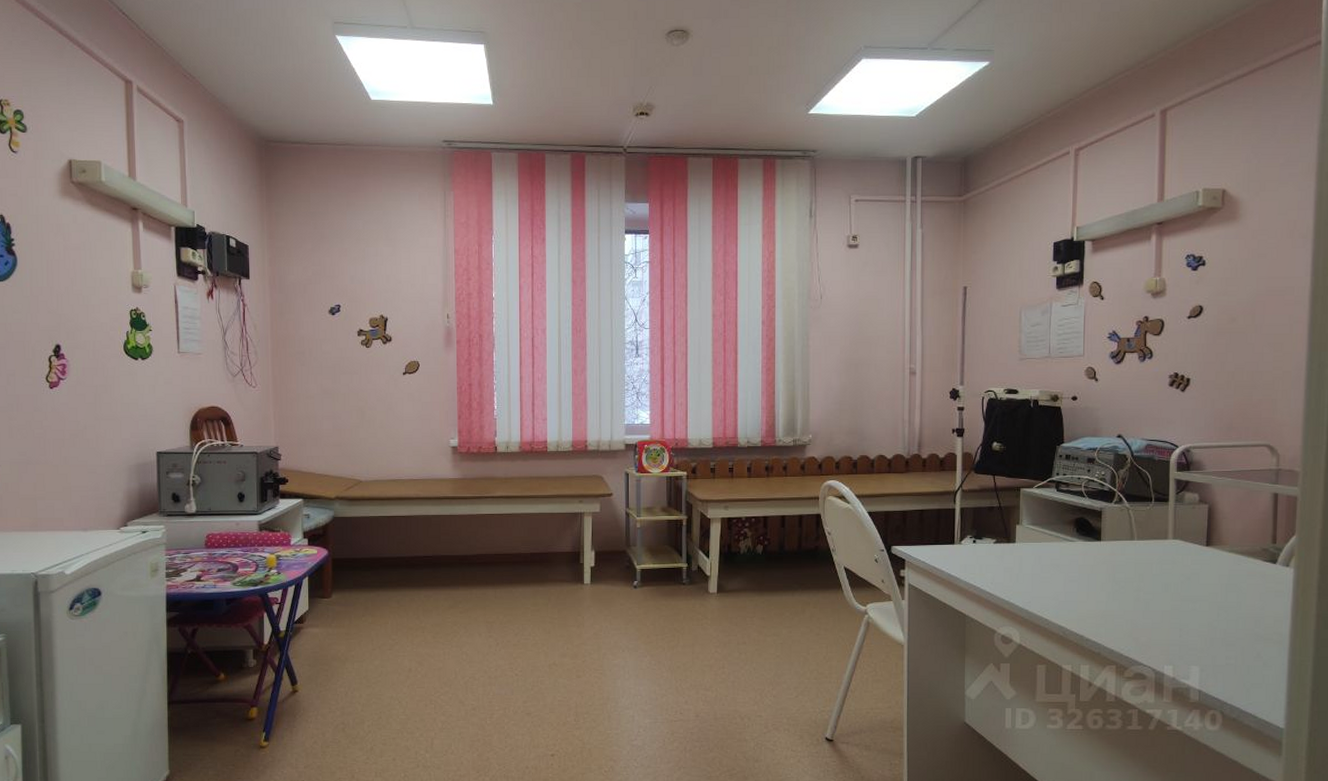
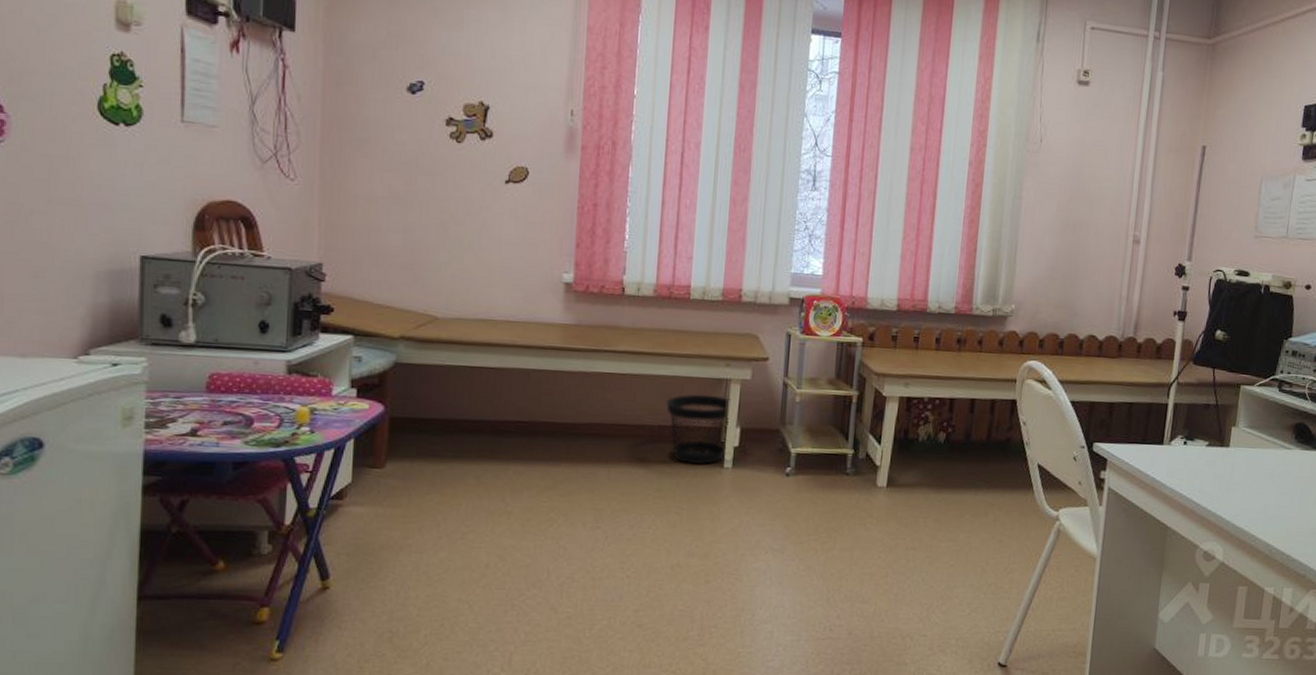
wastebasket: none [534,526,585,582] -> present [665,394,730,464]

